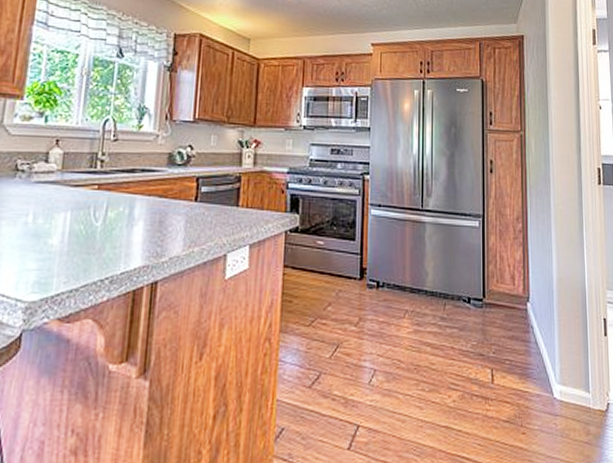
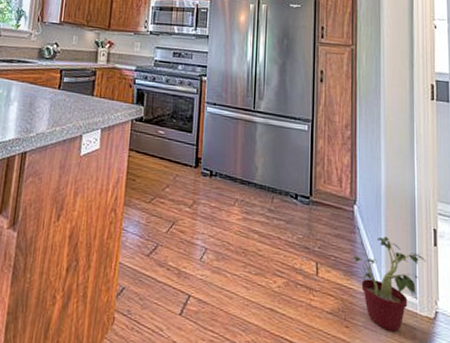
potted plant: none [526,333,597,431] -> present [352,237,426,332]

